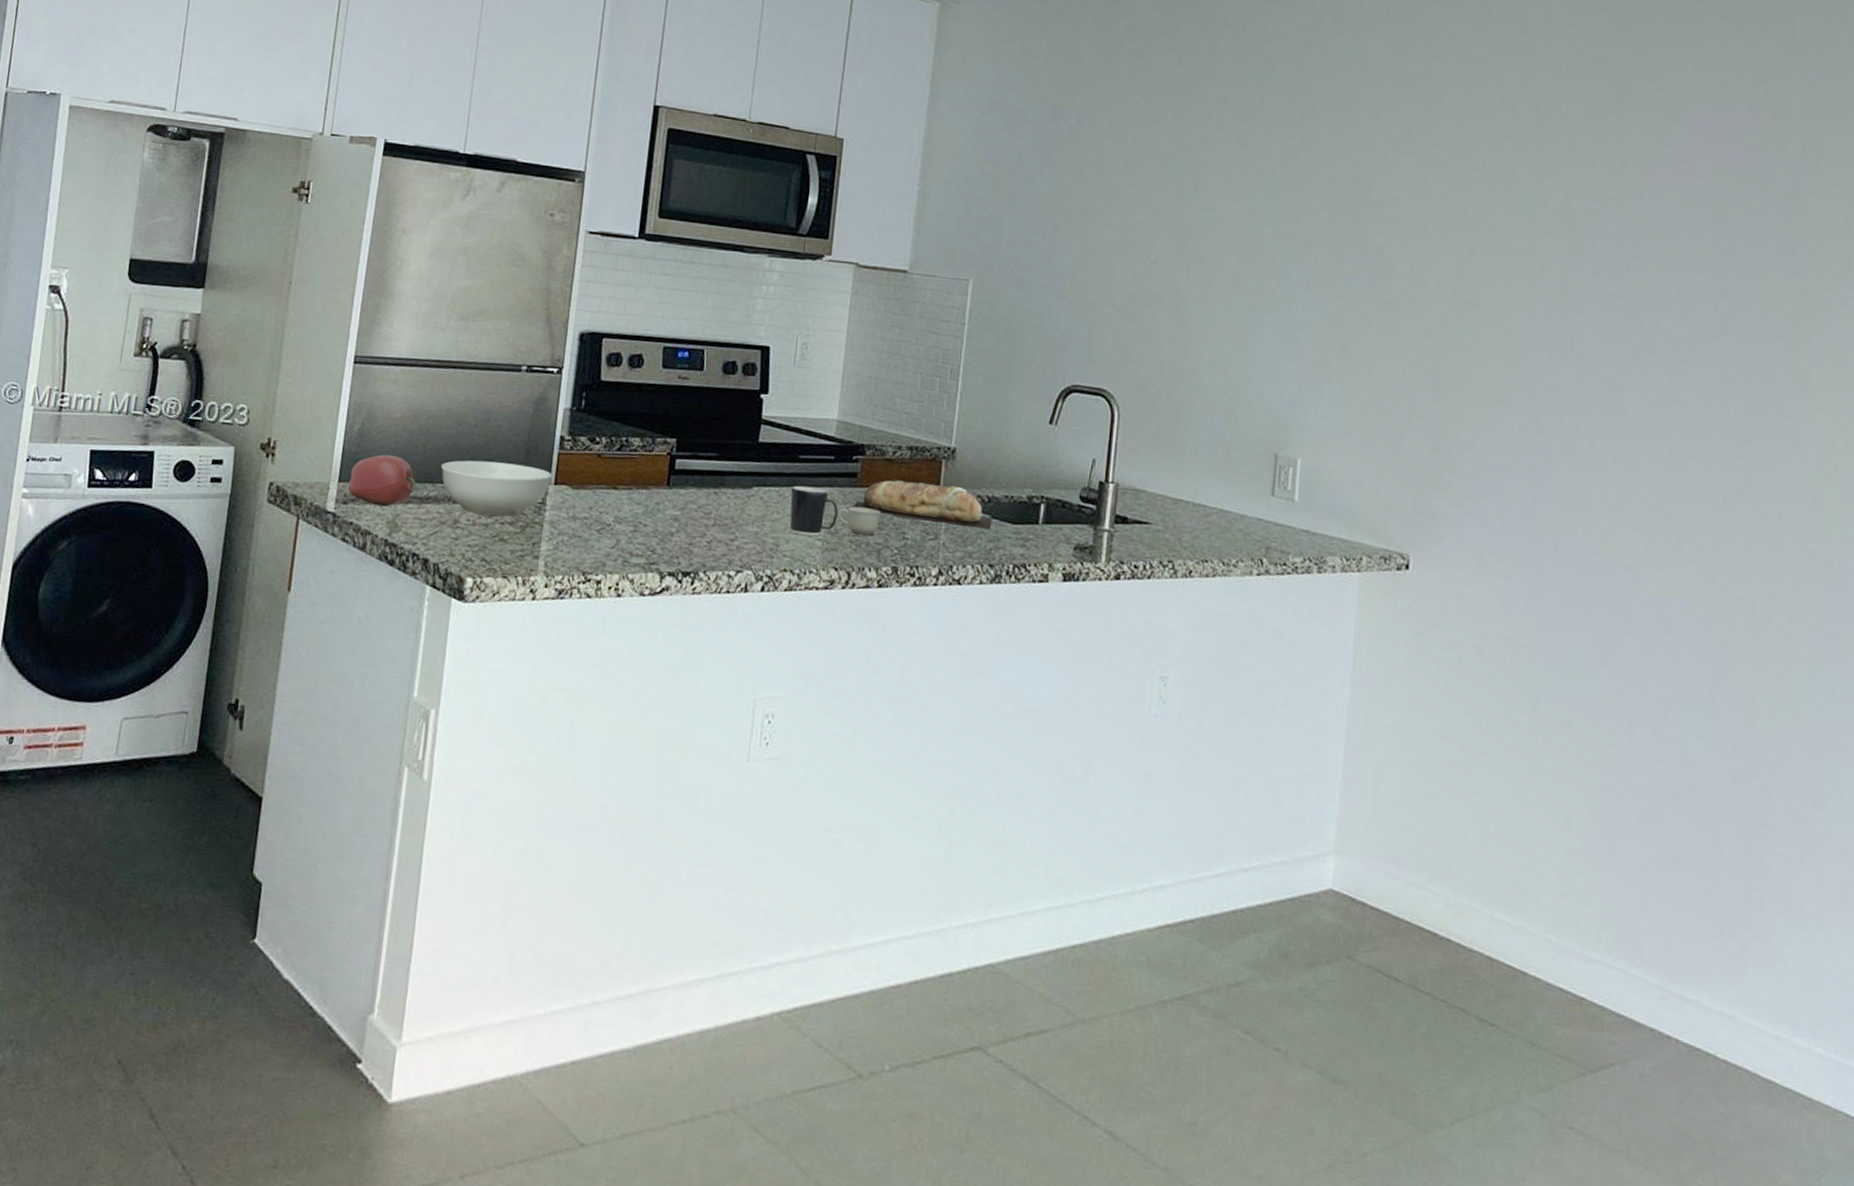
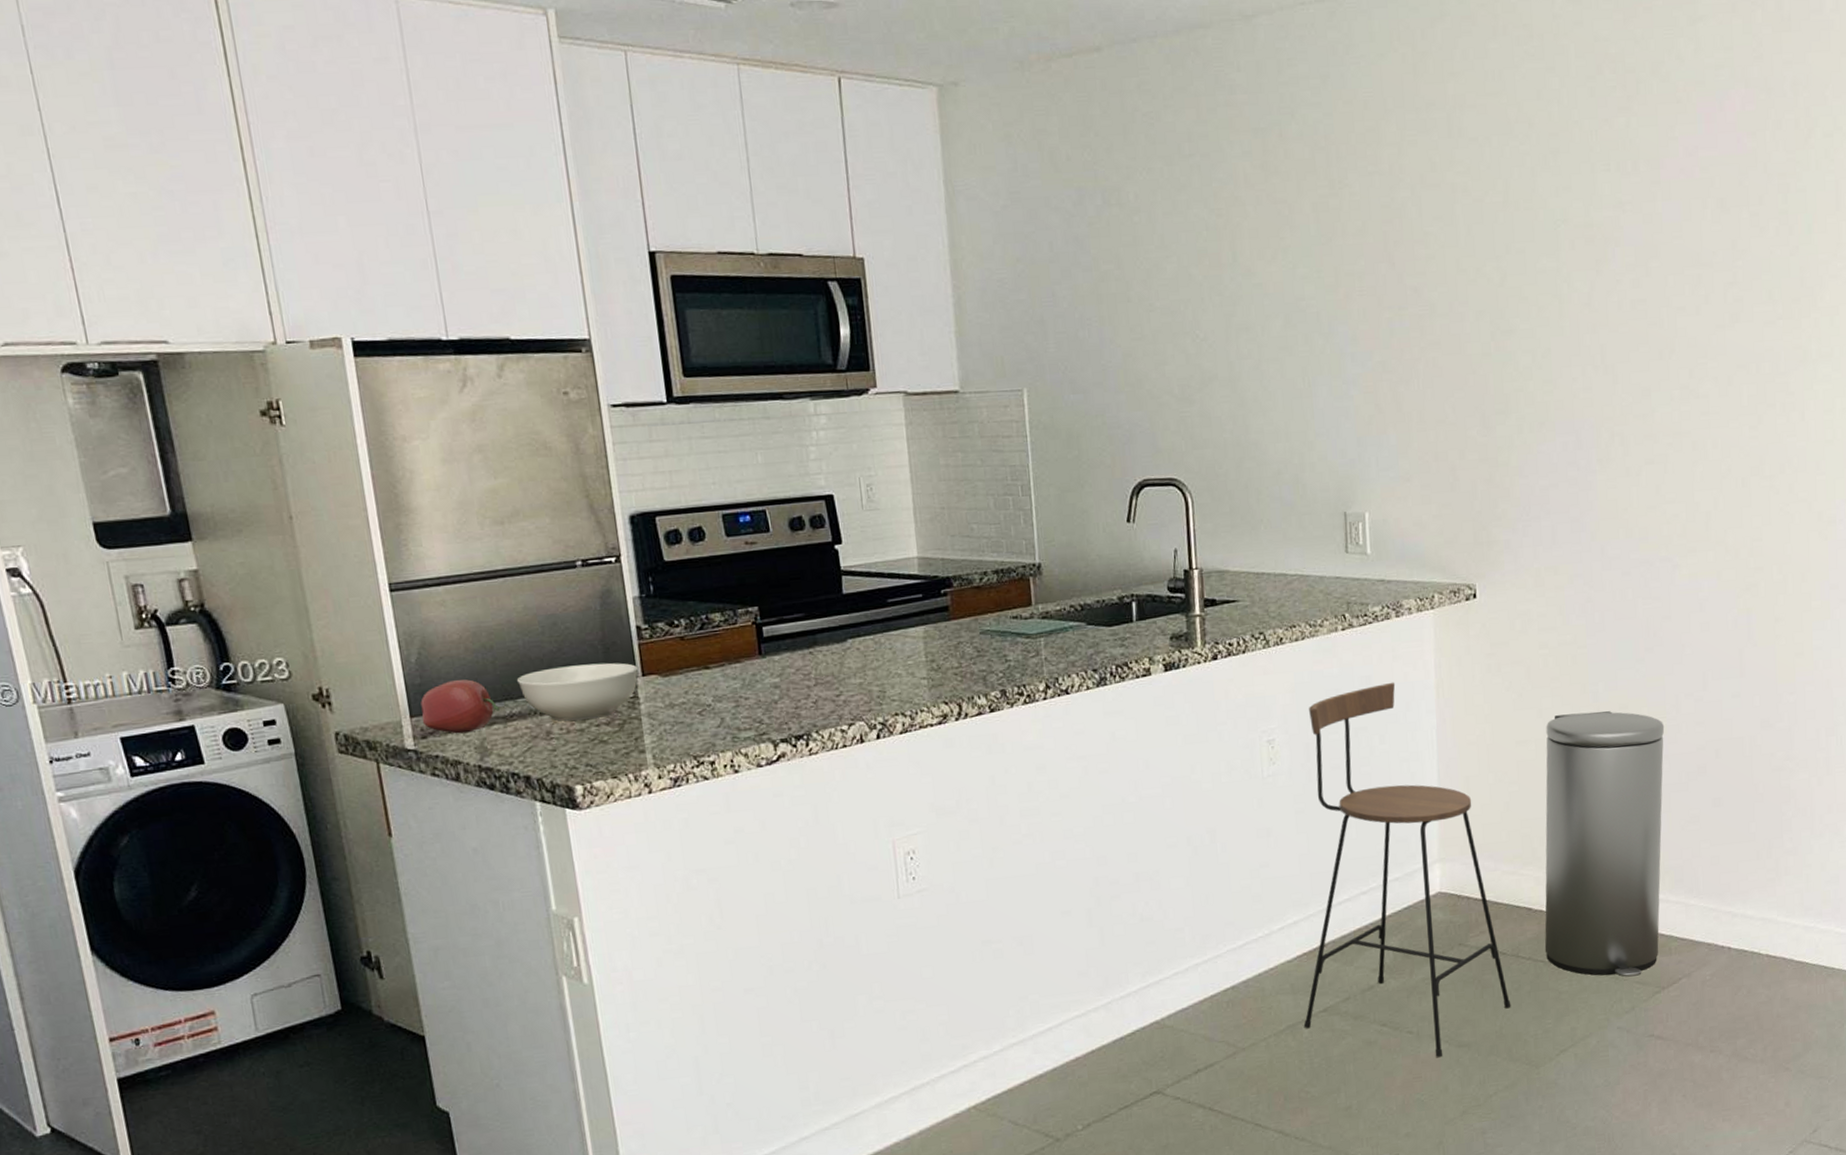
mug: present [789,485,839,537] -> none [886,627,938,678]
cup: present [838,506,881,535] -> none [937,638,980,666]
bread loaf: present [852,480,992,530] -> none [950,600,1088,642]
bar stool: none [1155,641,1402,1089] -> present [1303,682,1511,1057]
pedal bin: none [1448,716,1614,1048] -> present [1544,711,1665,977]

